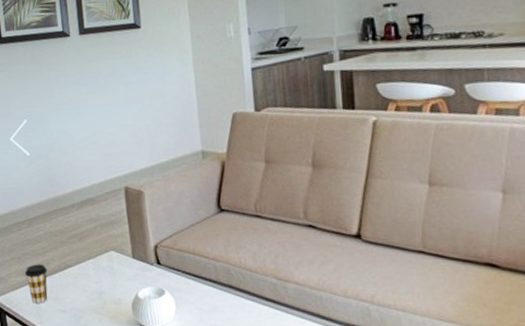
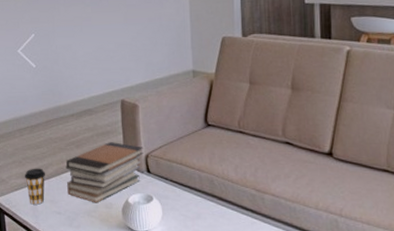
book stack: none [68,233,152,300] -> present [65,142,144,203]

